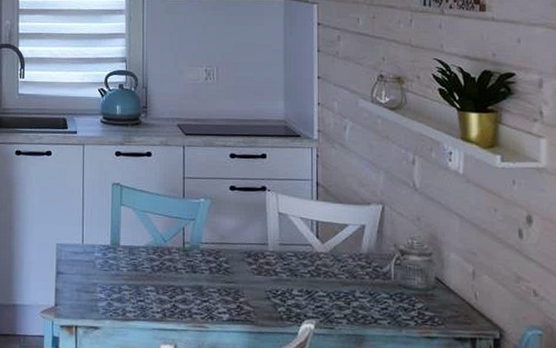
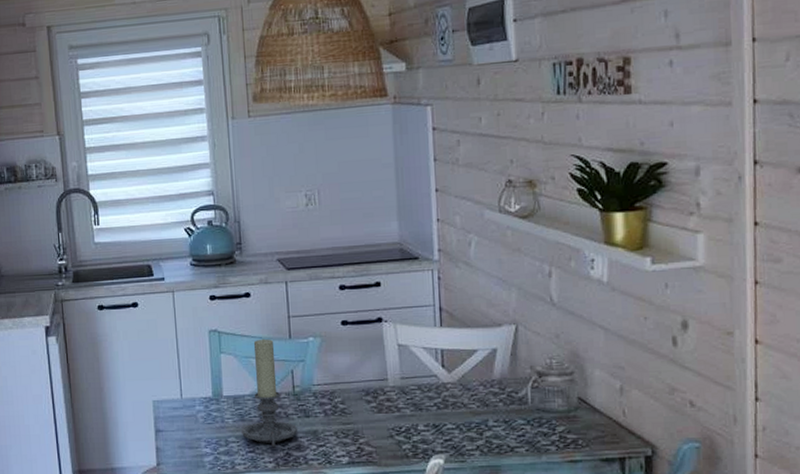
candle holder: none [134,195,185,299] -> present [241,338,298,448]

